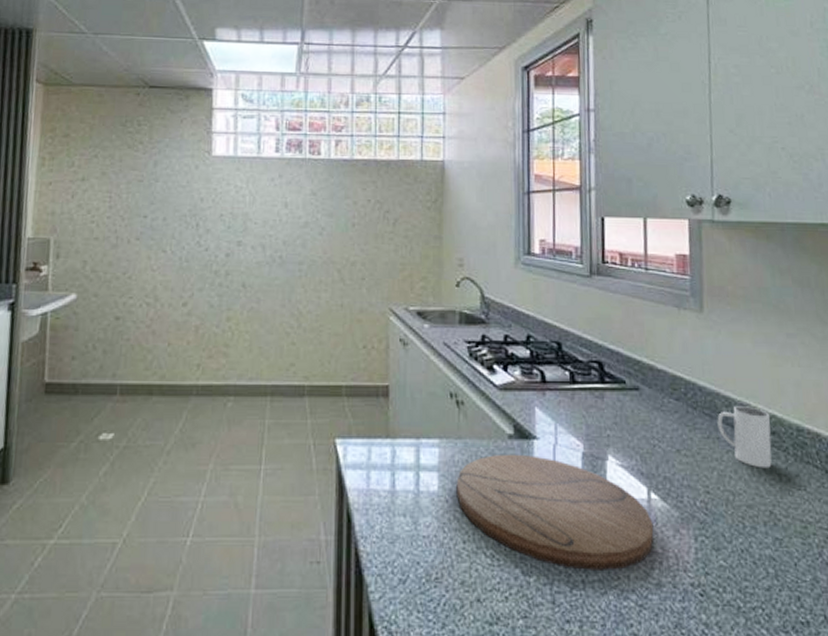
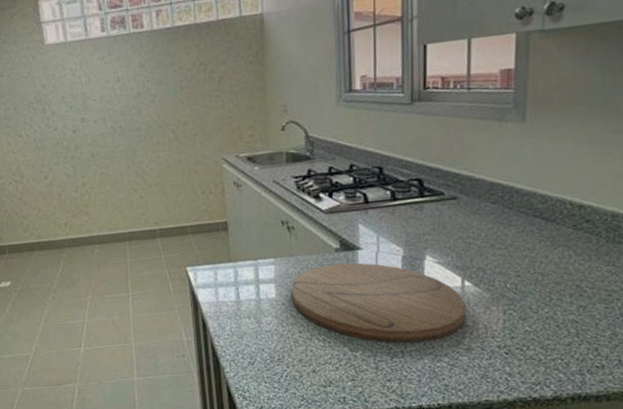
mug: present [717,406,772,469] -> none [532,201,586,252]

